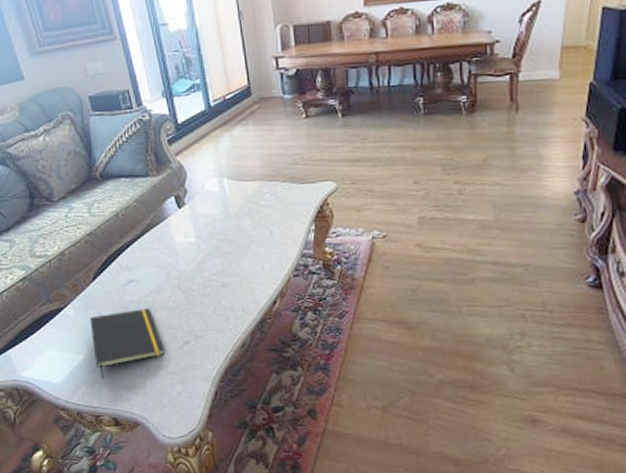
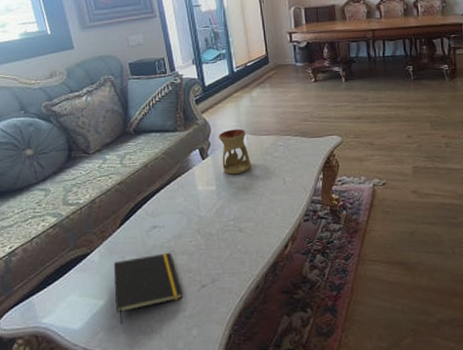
oil burner: none [195,173,234,225] -> present [218,128,252,175]

